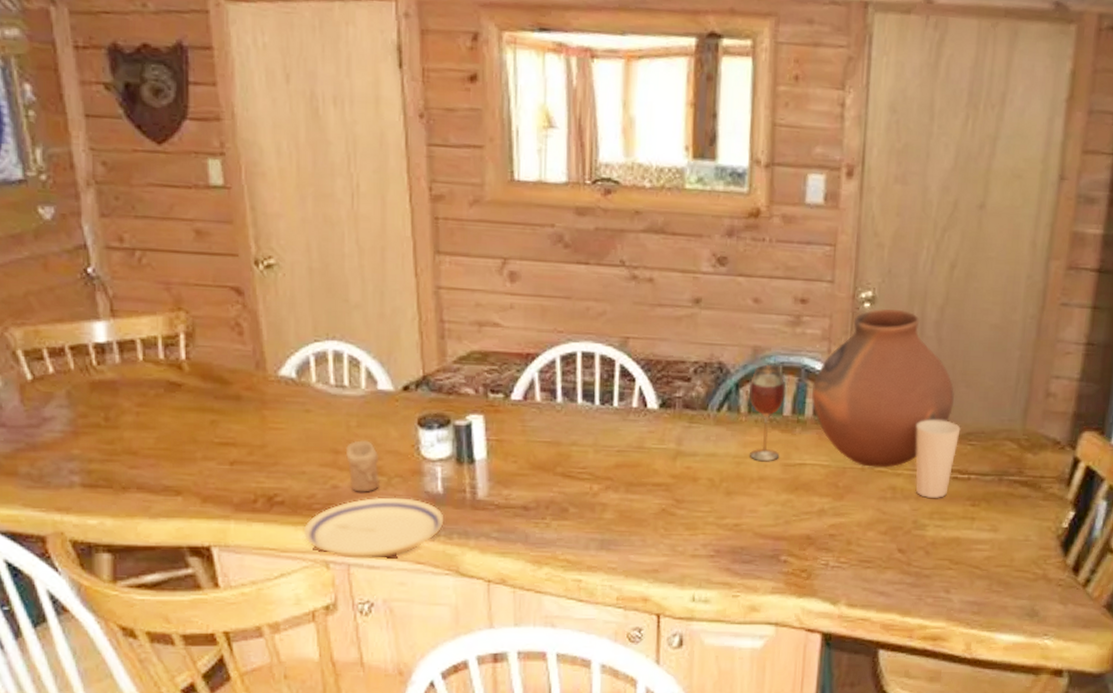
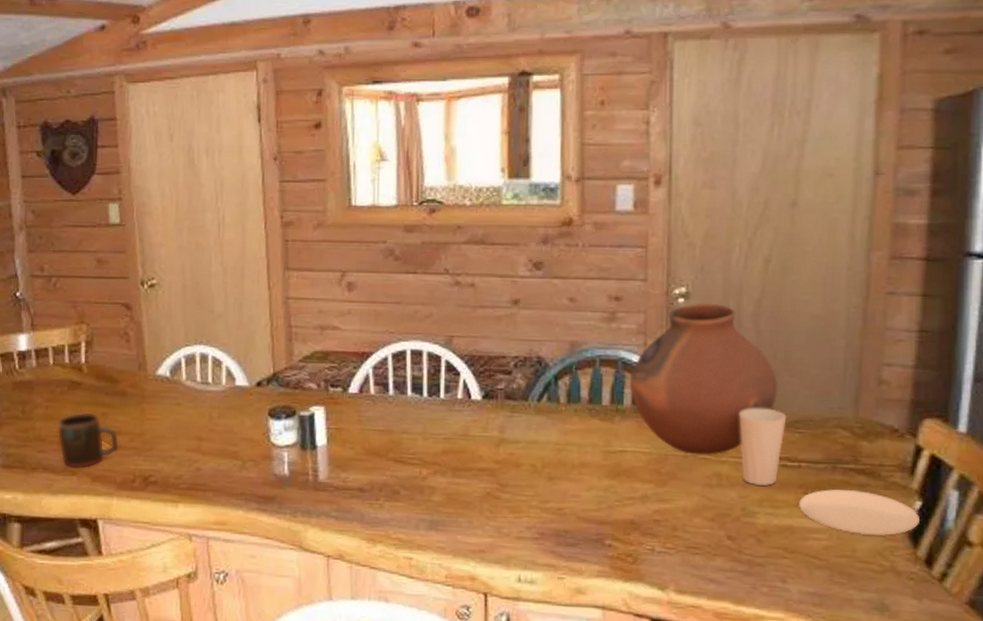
mug: none [153,418,236,488] -> present [57,411,120,469]
plate: present [303,497,444,560] -> none [171,478,290,534]
candle: present [345,440,380,492] -> none [207,429,236,474]
wineglass: present [749,365,785,461] -> none [568,359,603,448]
plate: none [966,501,1072,545] -> present [799,489,919,536]

